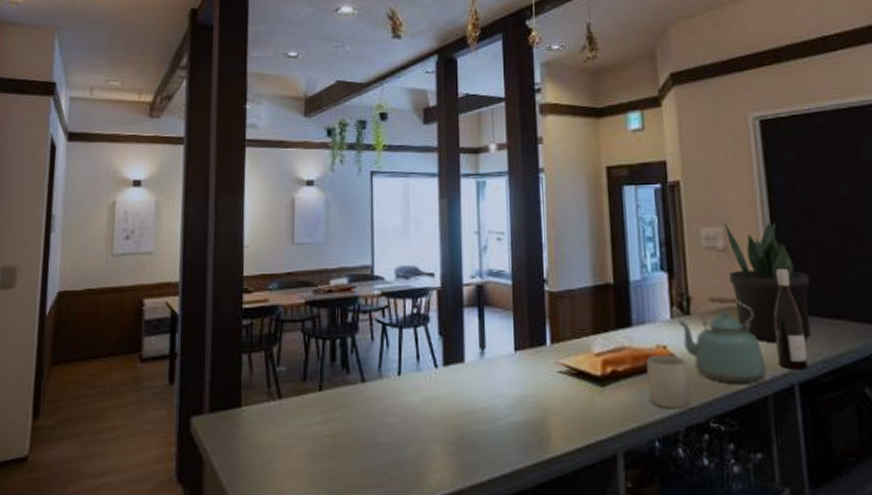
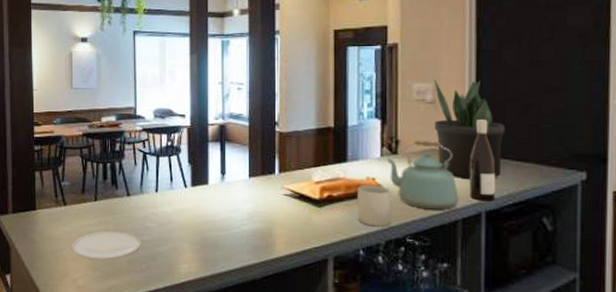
plate: none [286,431,379,472] -> present [71,230,141,260]

